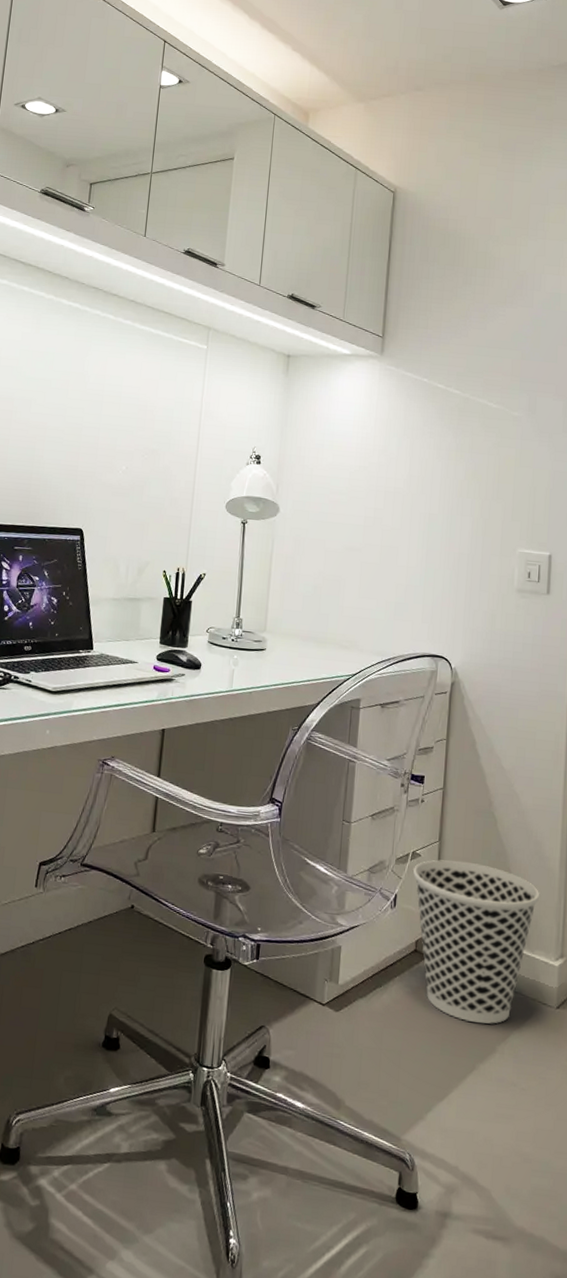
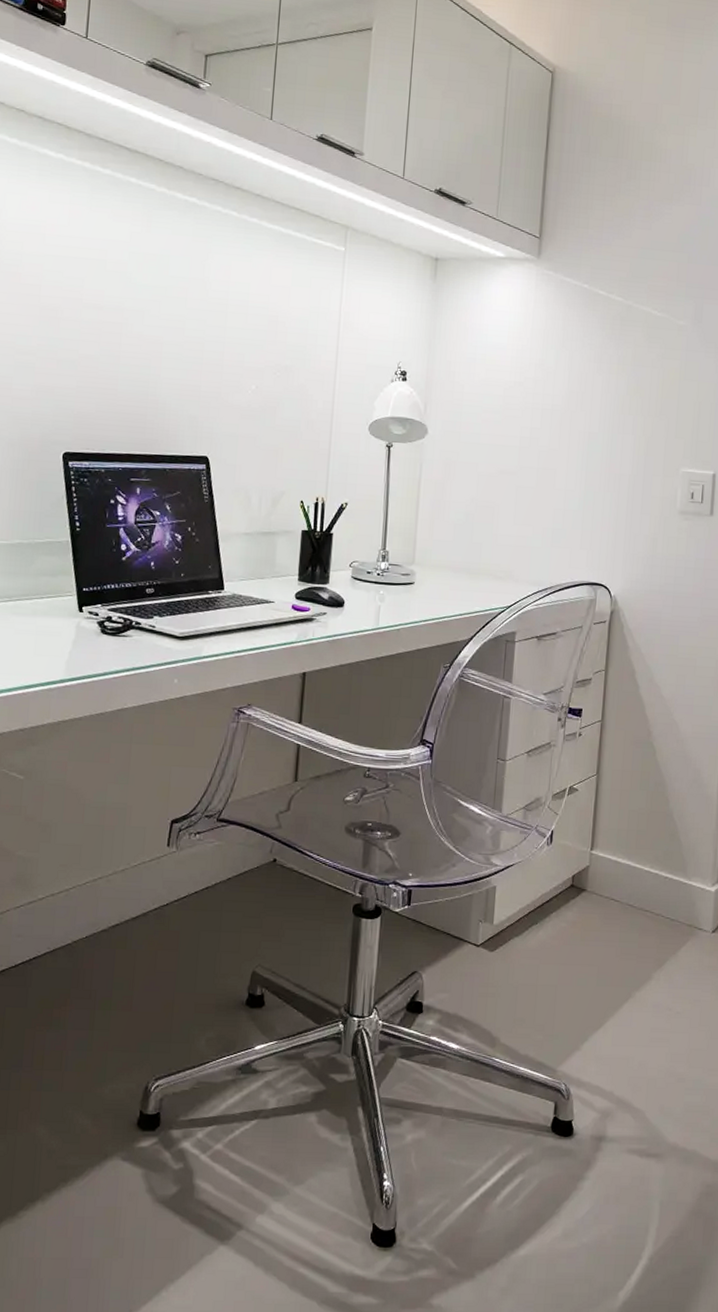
wastebasket: present [412,859,539,1024] -> none [569,793,697,953]

